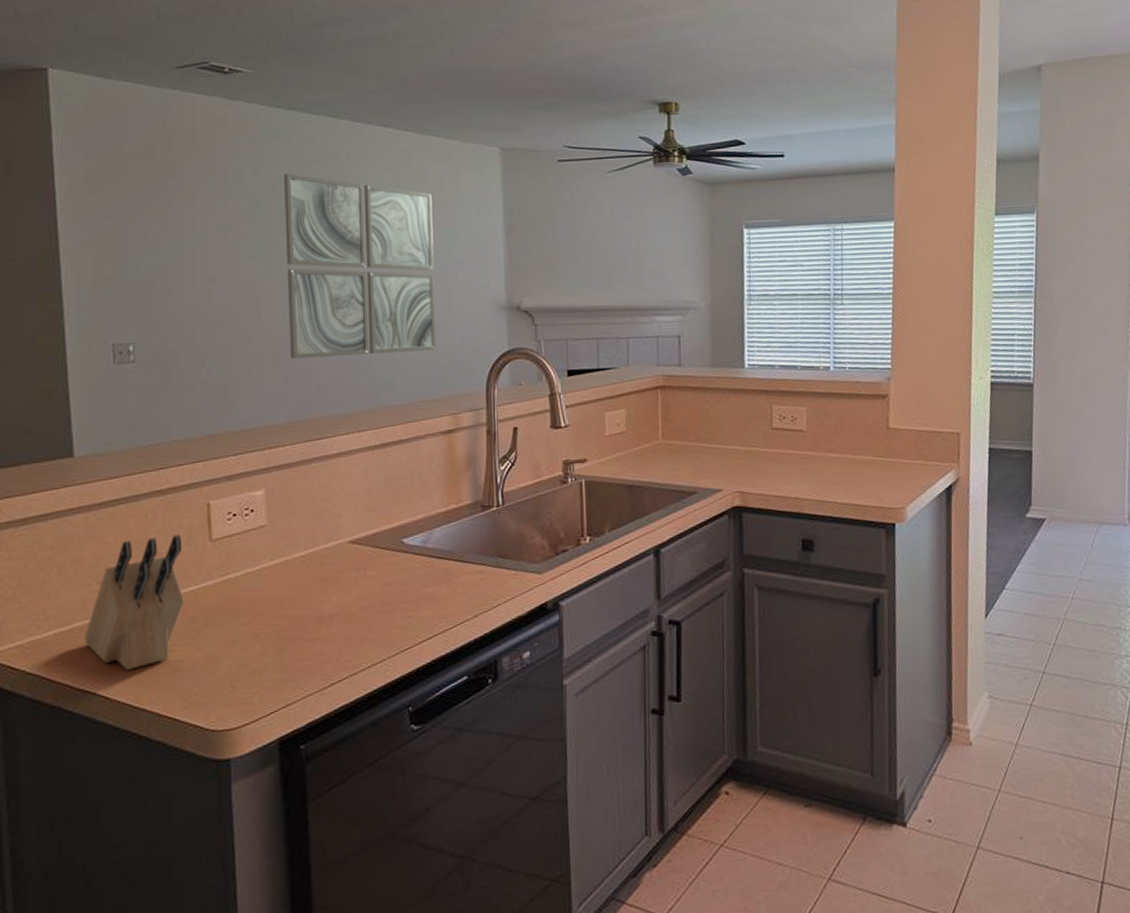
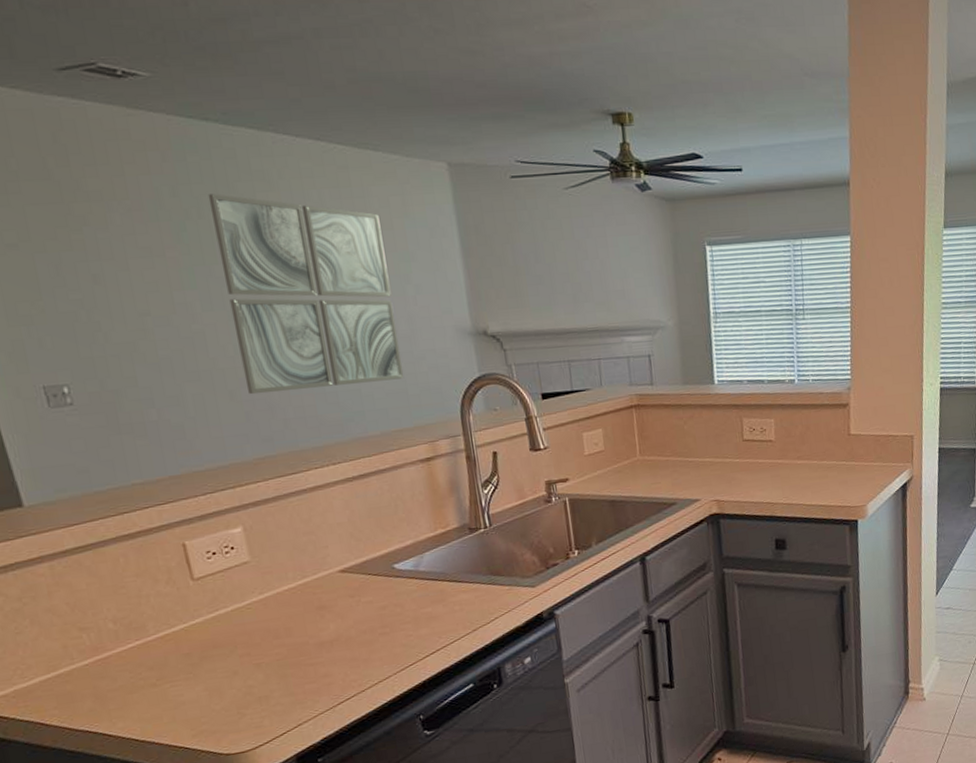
knife block: present [84,534,184,670] -> none [73,576,176,708]

